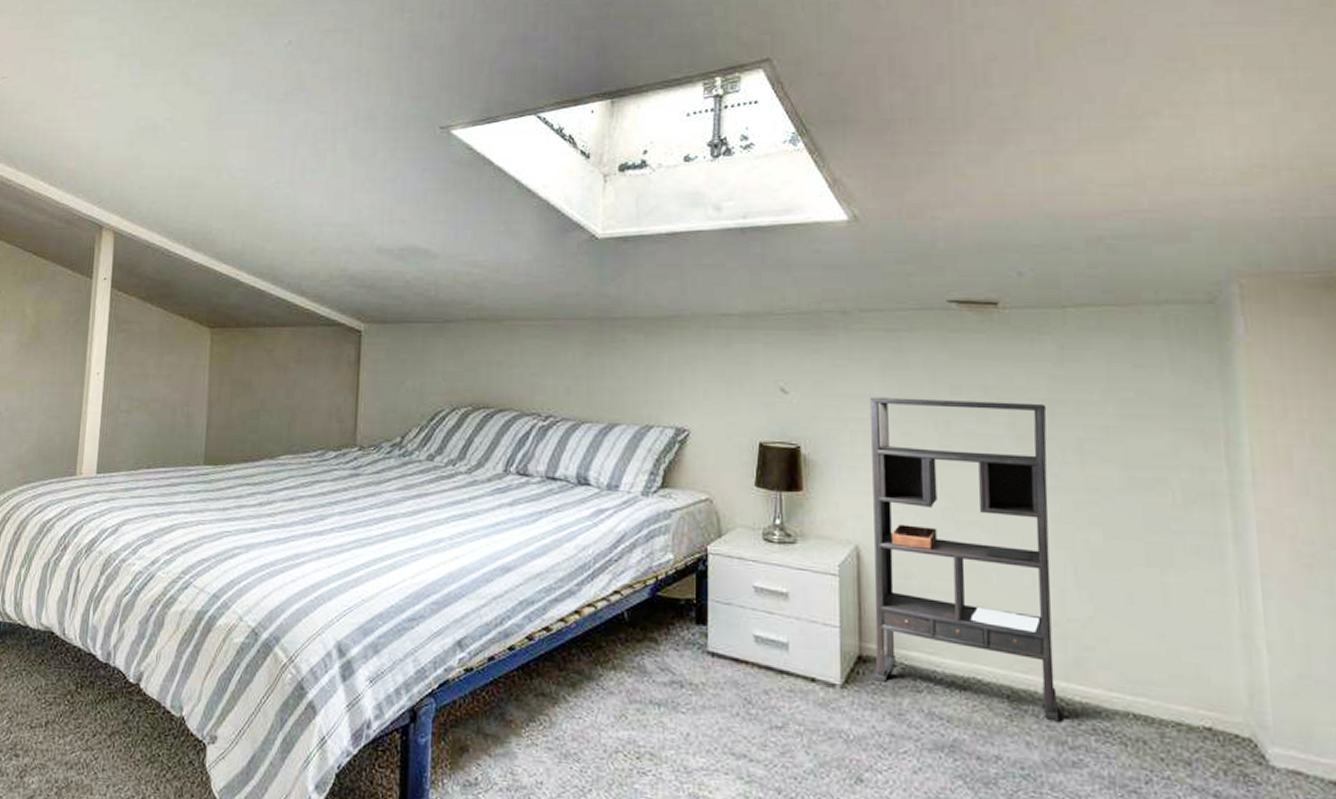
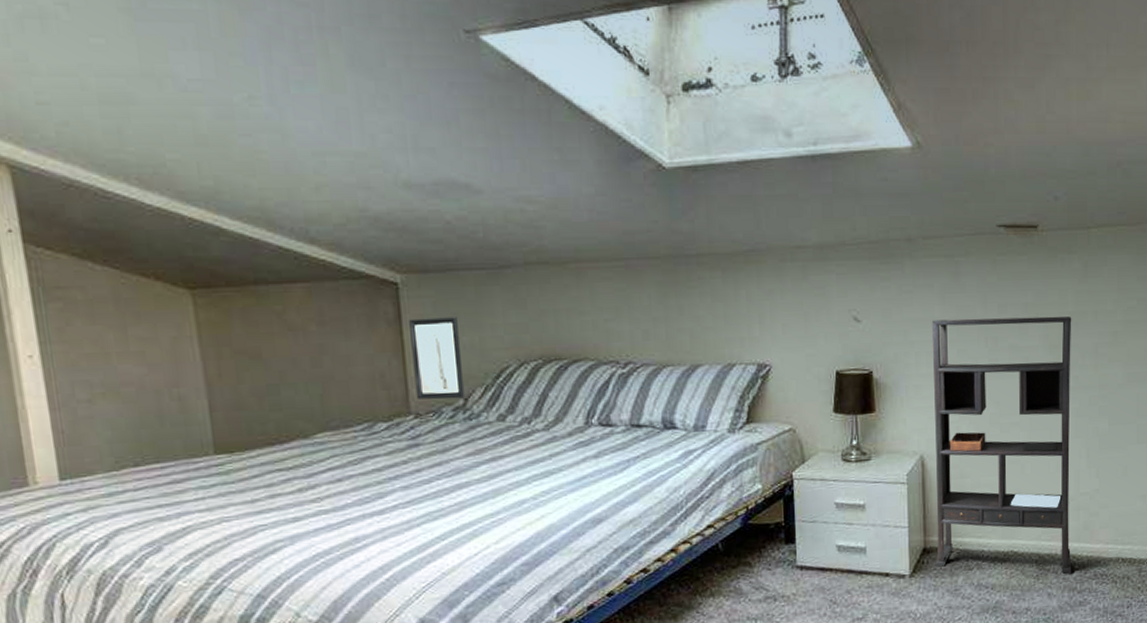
wall art: none [362,362,404,436] -> present [409,317,466,400]

